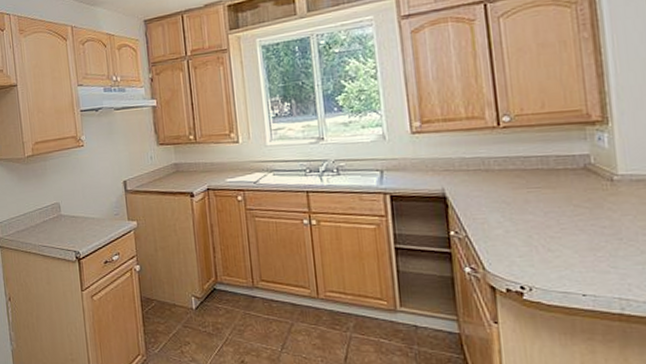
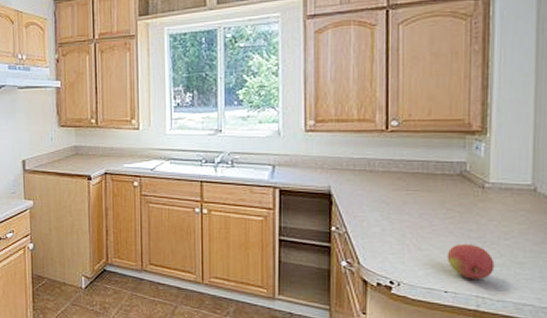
fruit: none [580,241,636,280] -> present [447,243,495,279]

